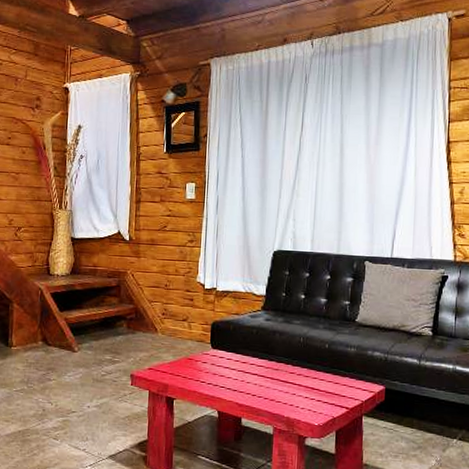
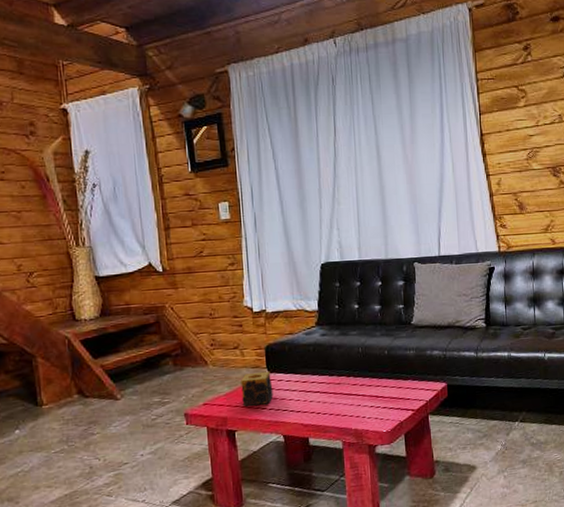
candle: none [184,346,214,378] -> present [241,371,274,406]

